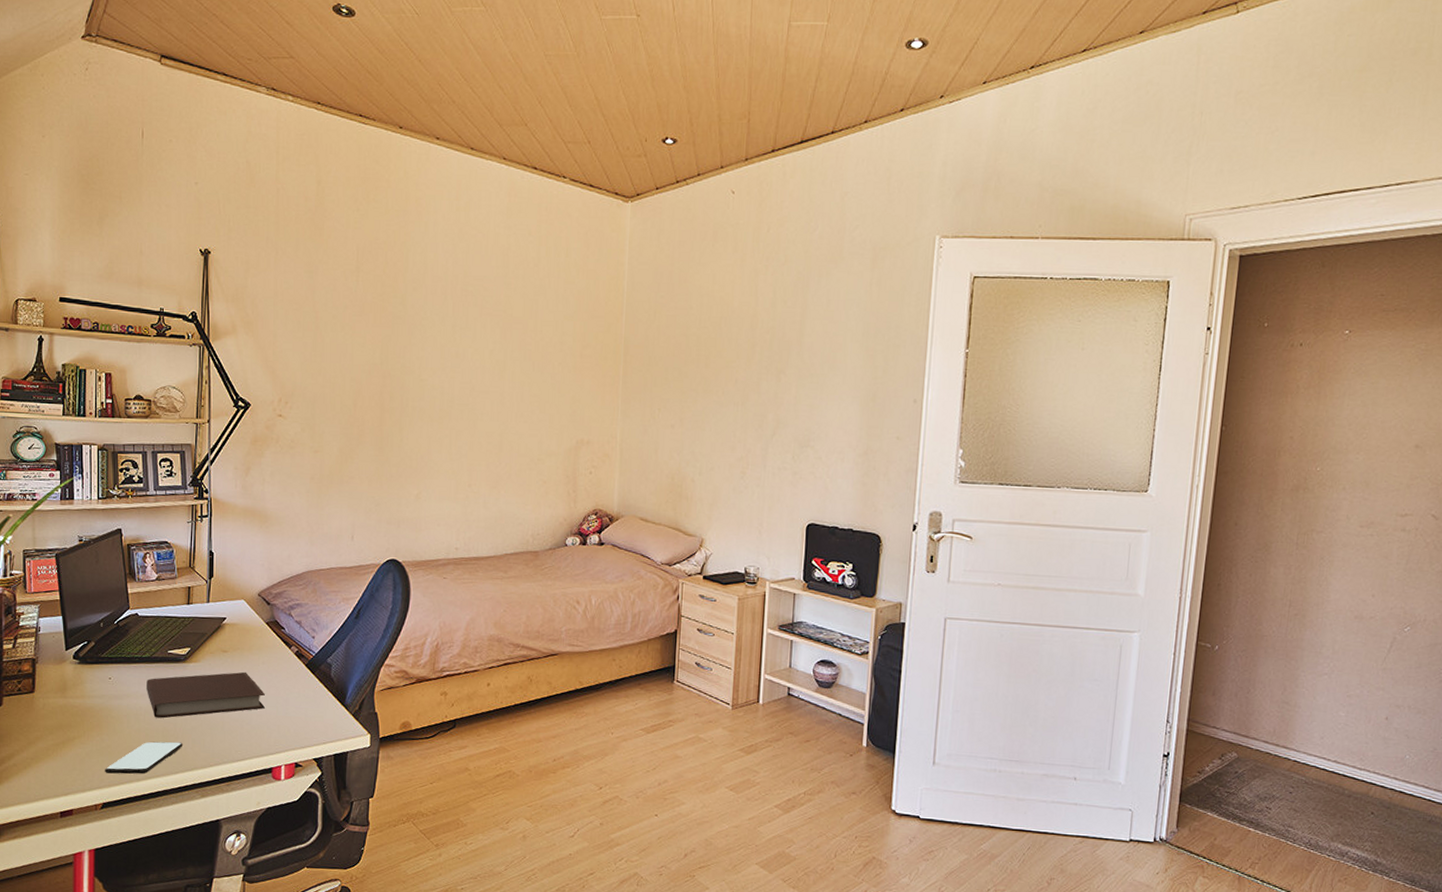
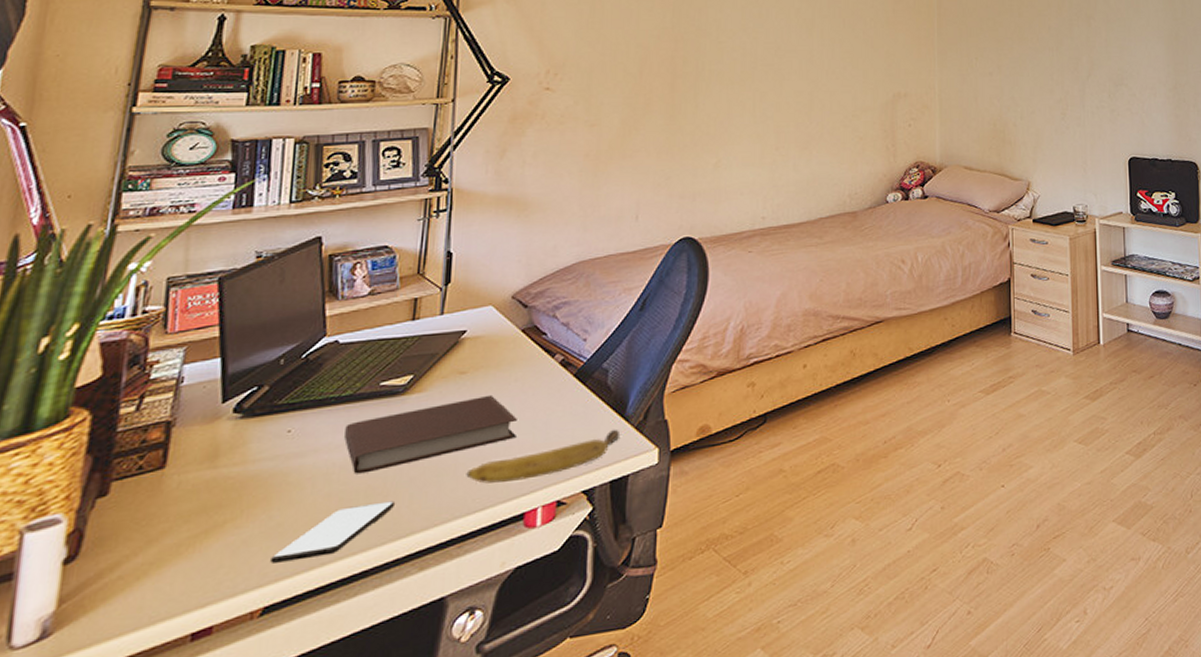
fruit: none [230,713,342,743] -> present [466,429,621,484]

